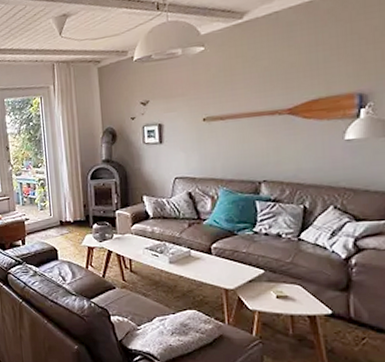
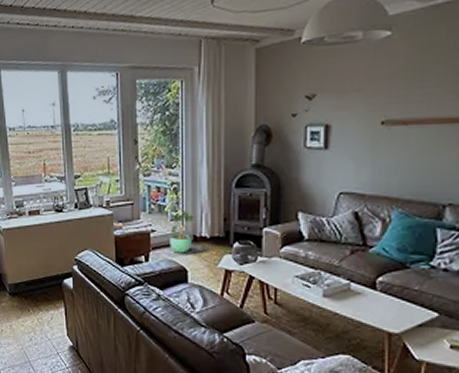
potted plant: none [41,201,60,236] -> present [170,210,195,253]

